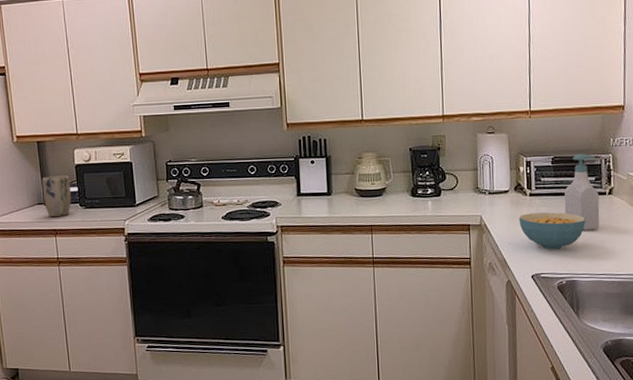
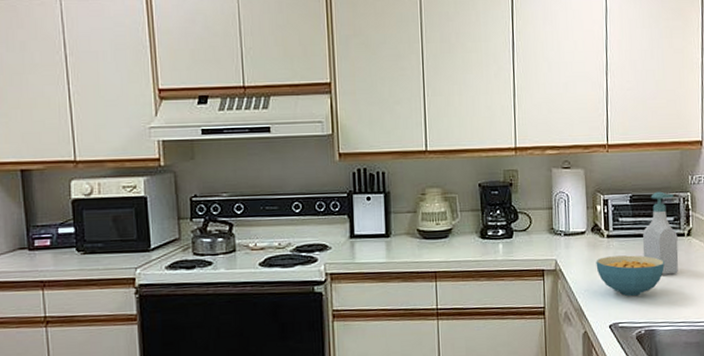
plant pot: present [42,175,71,217] -> none [26,213,65,266]

